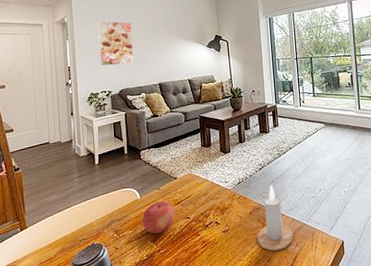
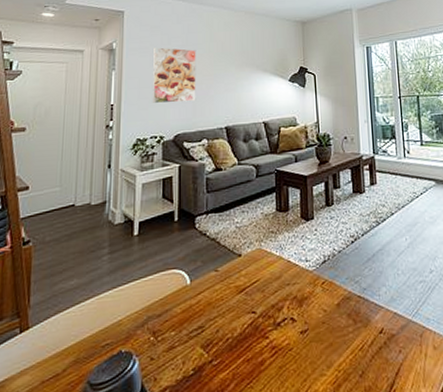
fruit: present [142,200,176,234] -> none [191,287,237,336]
candle: present [256,184,294,251] -> none [345,264,396,361]

